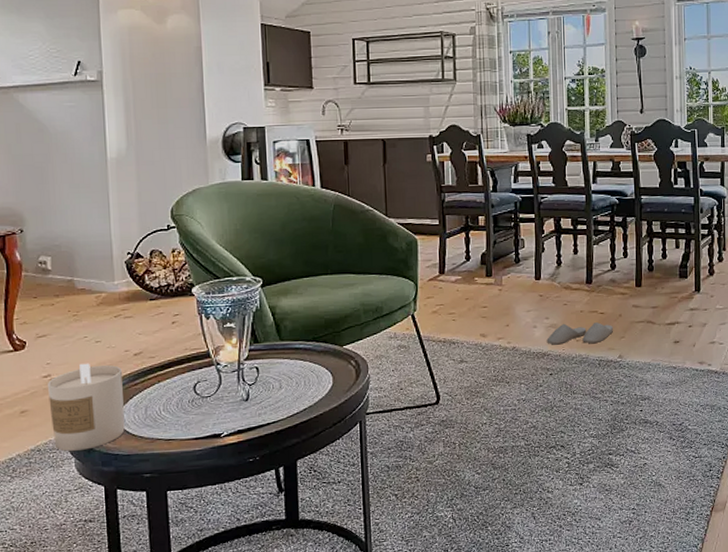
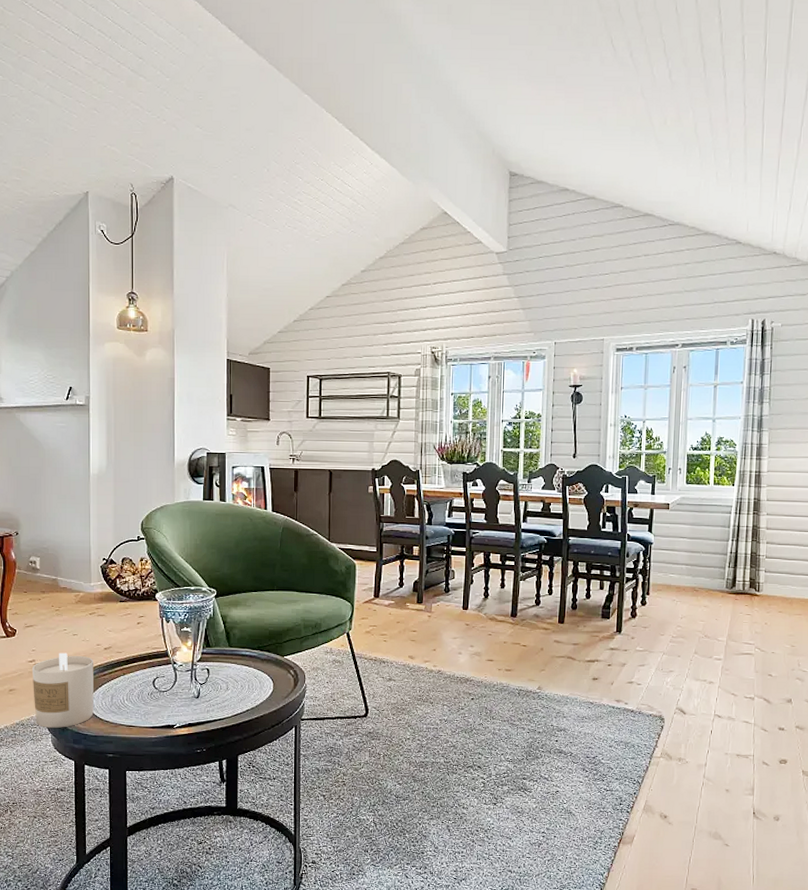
slippers: present [547,322,613,345] -> none [470,652,534,674]

